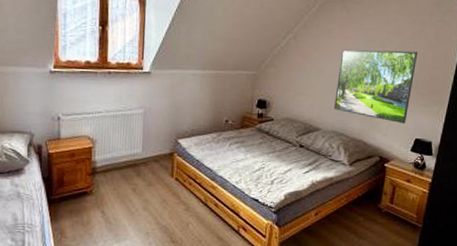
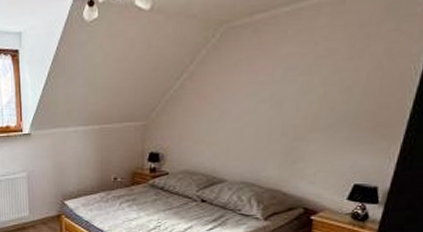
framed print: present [334,49,418,124] -> none [243,75,360,168]

